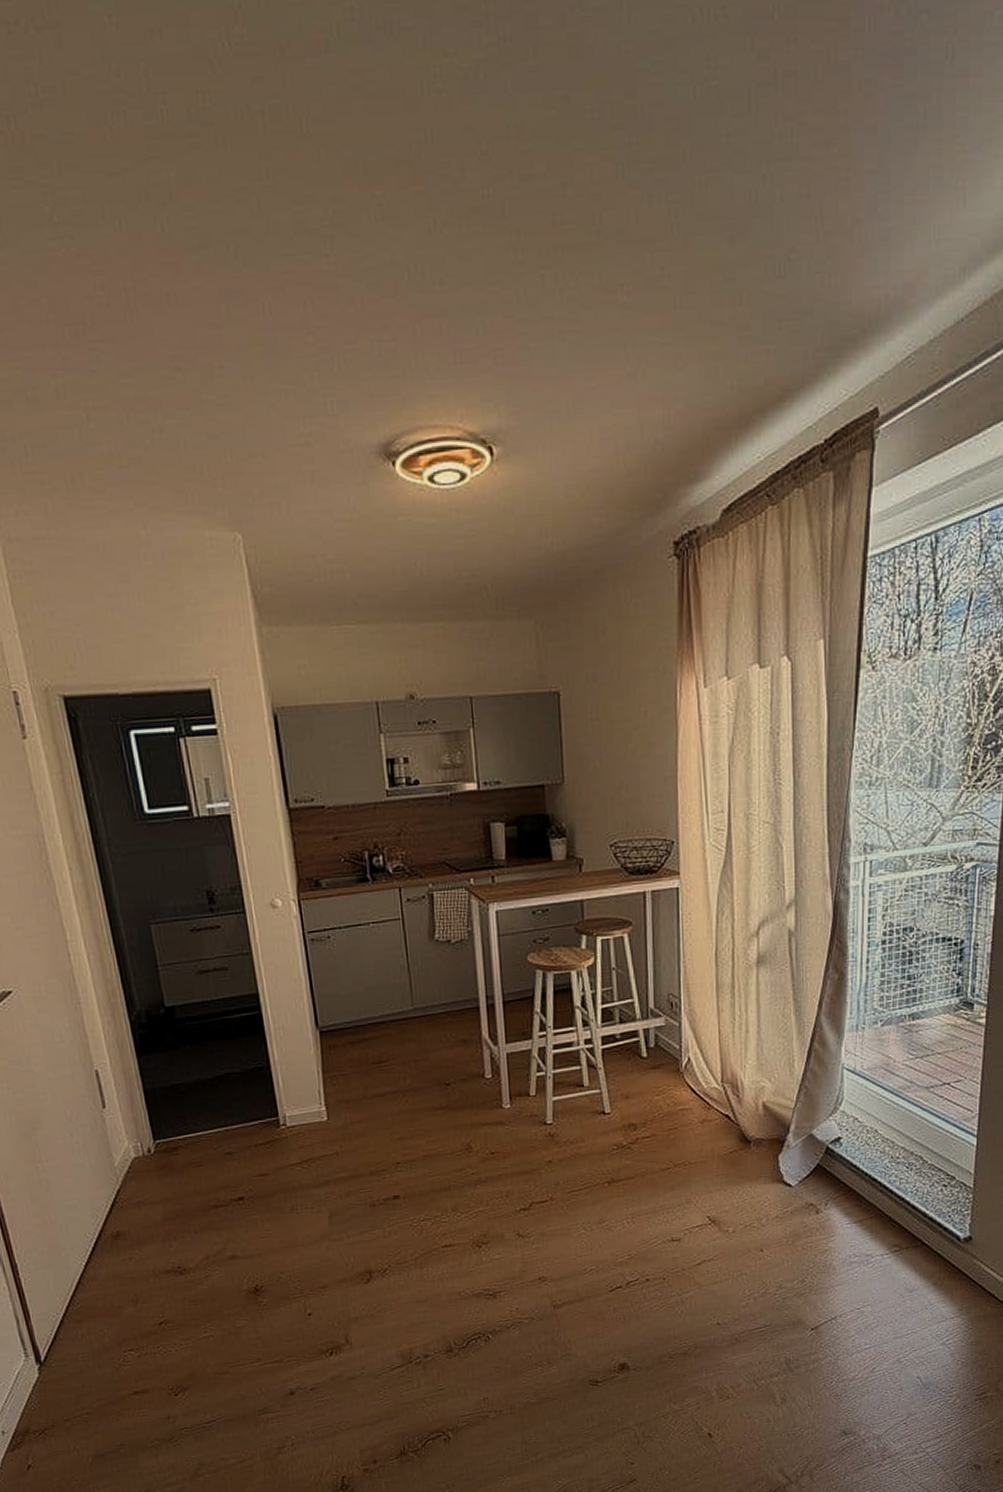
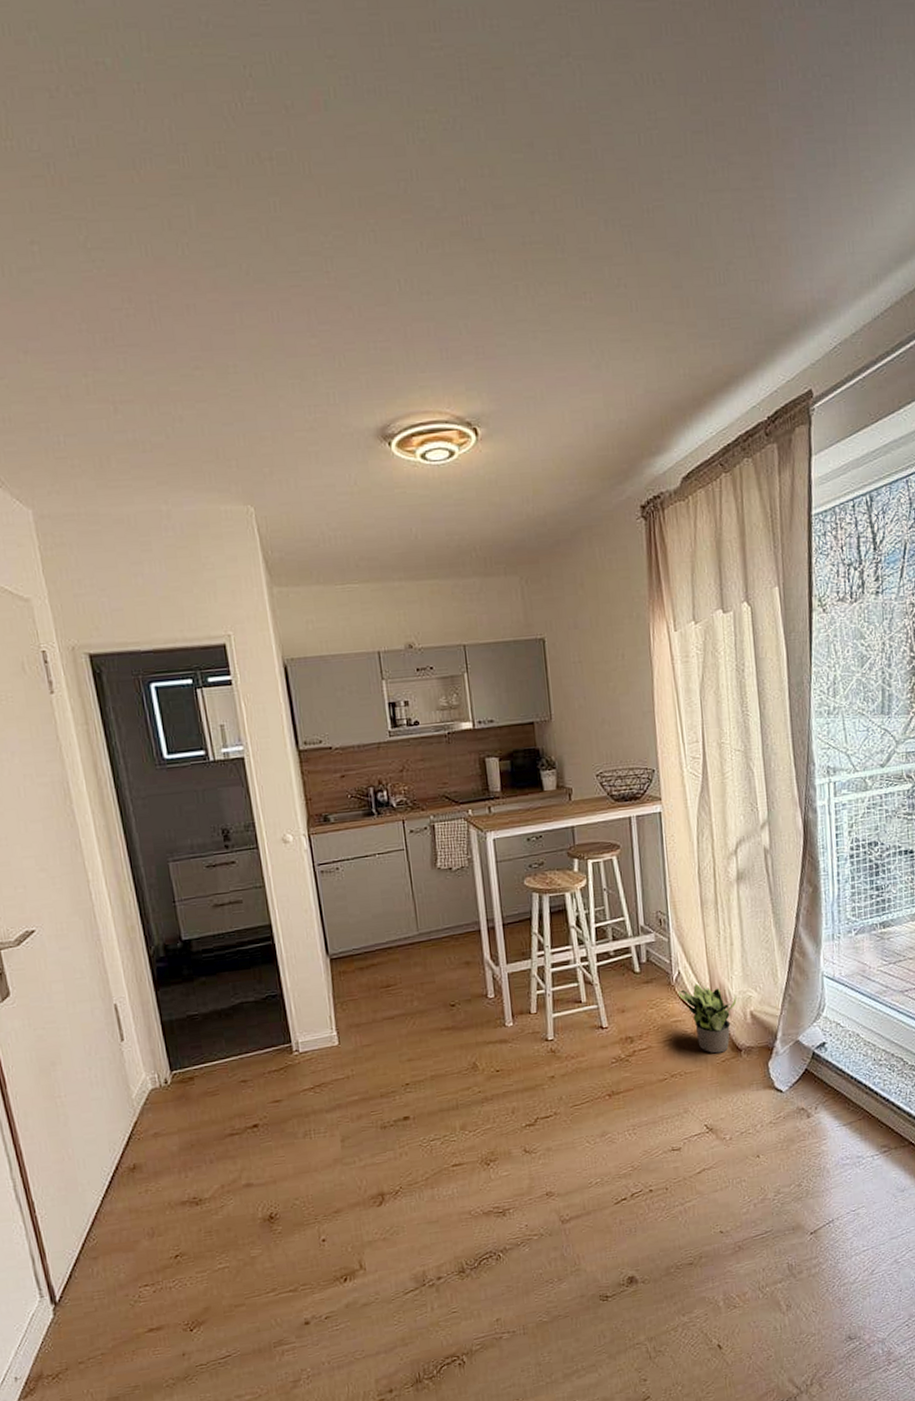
potted plant: none [686,1071,749,1144] -> present [677,983,737,1054]

